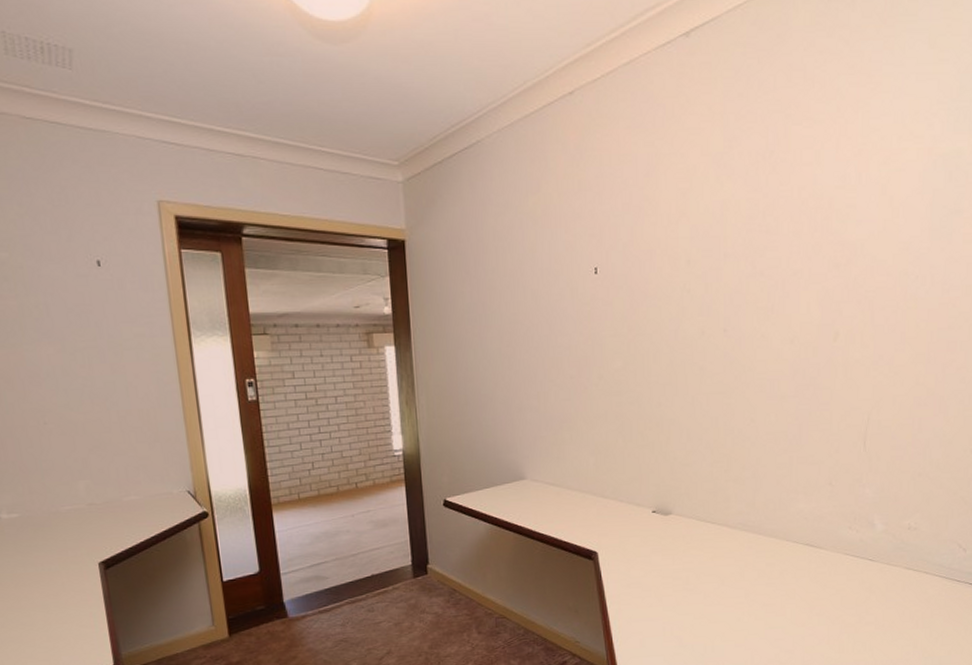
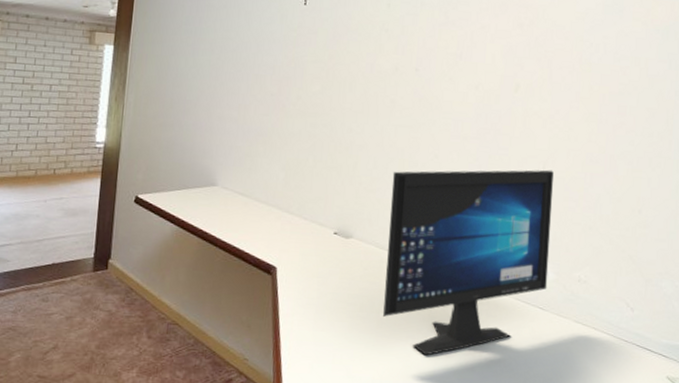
computer monitor: none [708,420,879,618] -> present [383,169,554,356]

